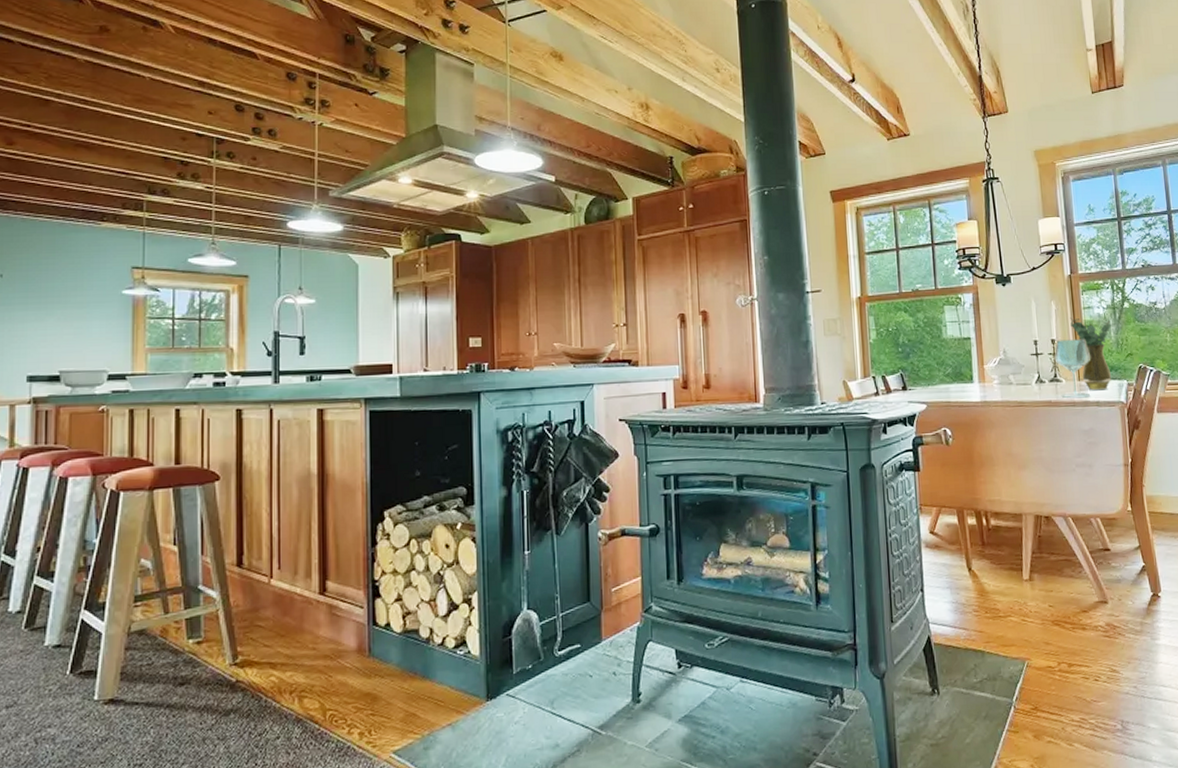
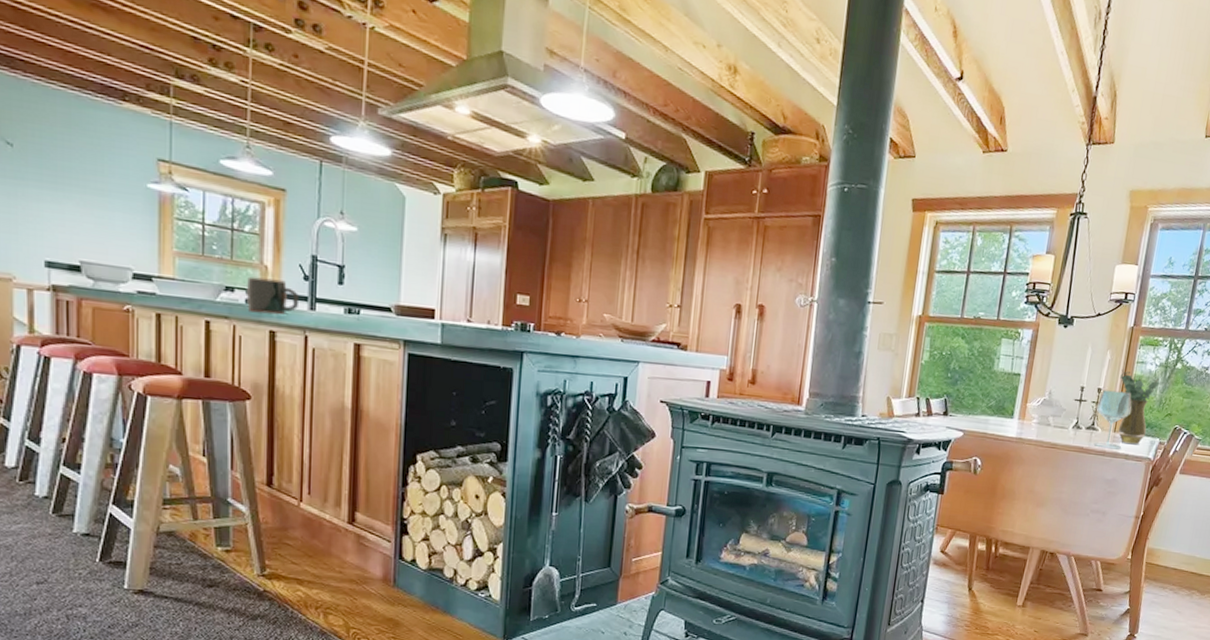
mug: none [214,359,263,394] -> present [247,276,298,316]

